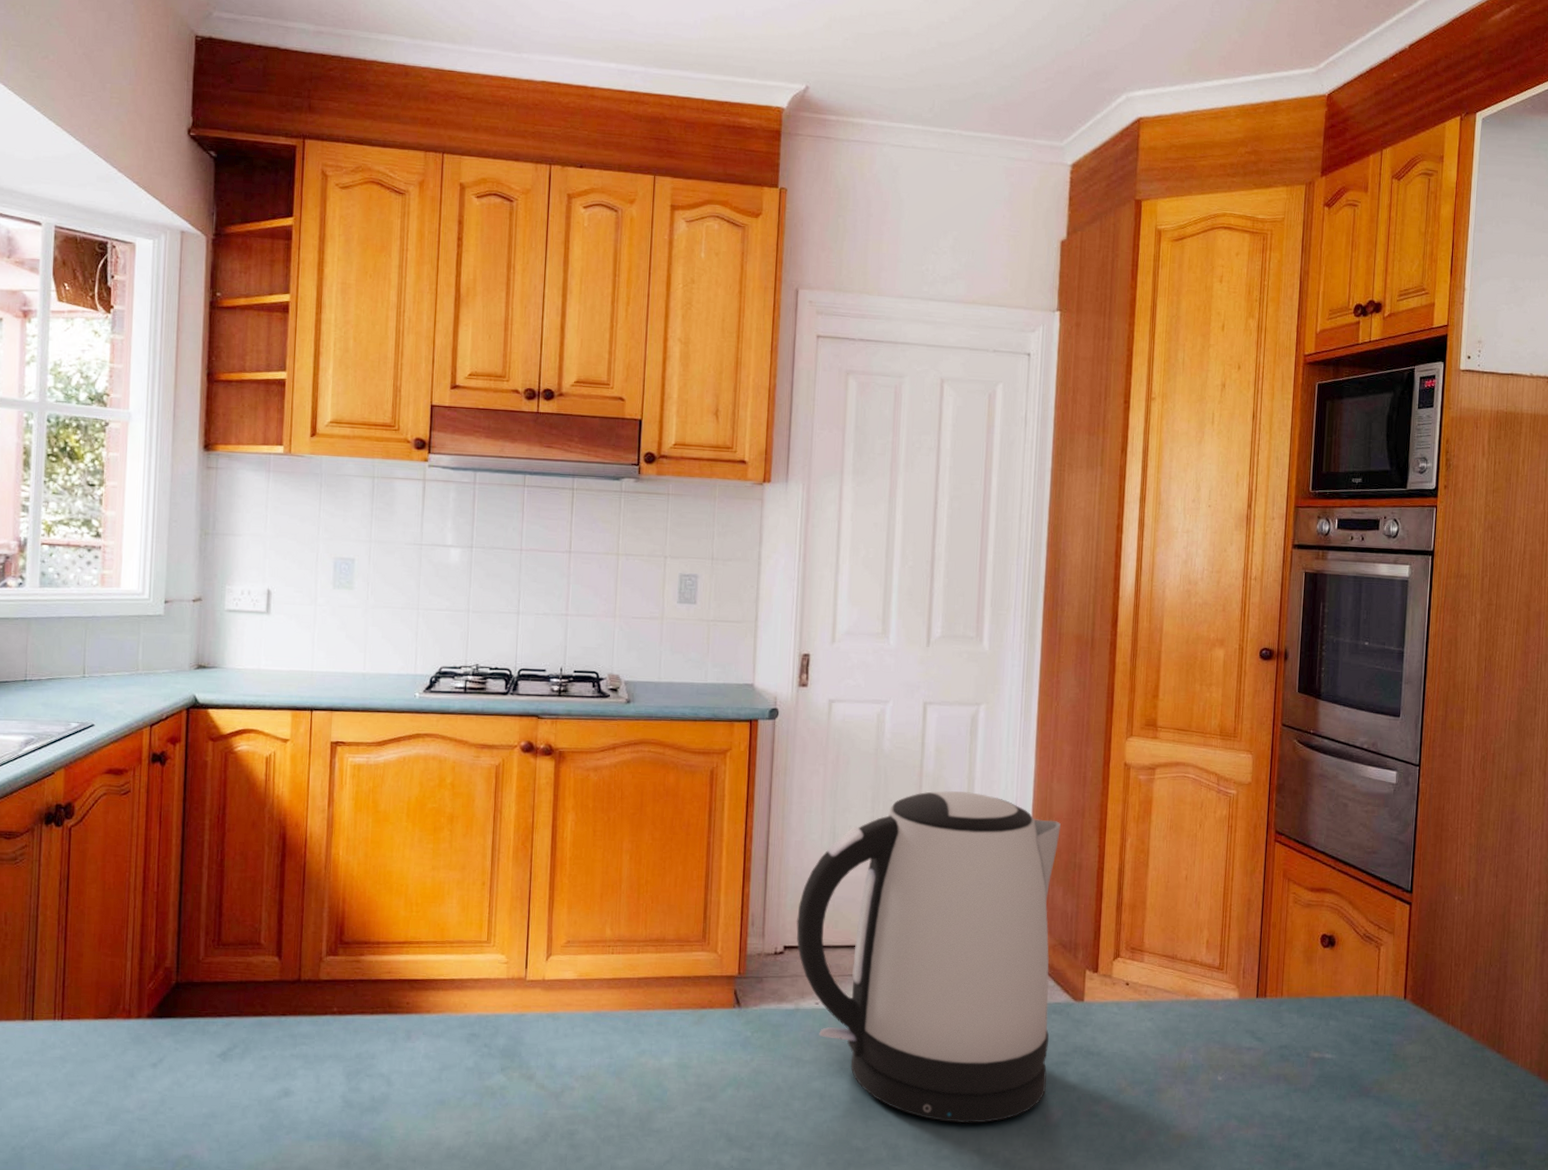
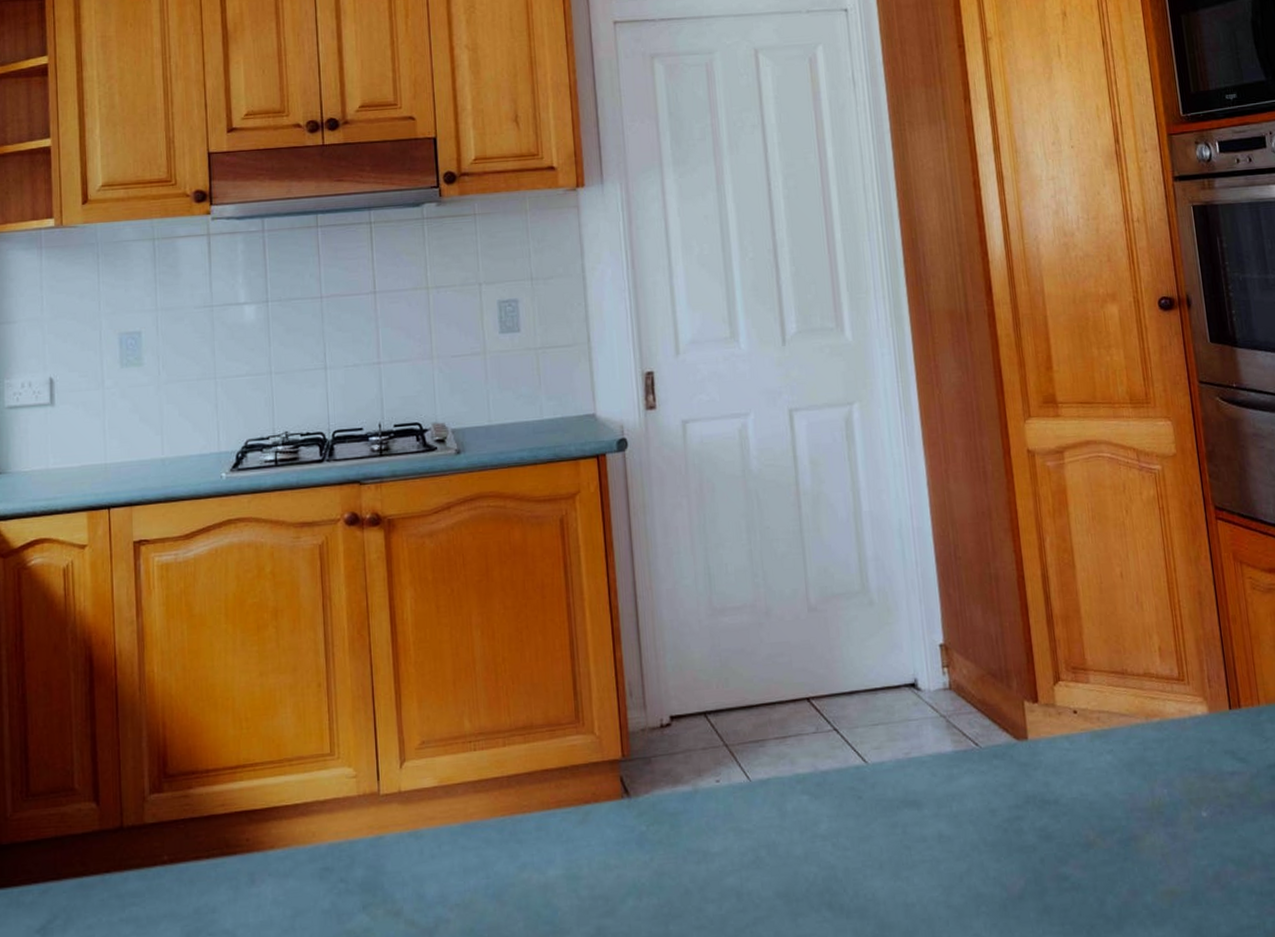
kettle: present [796,791,1062,1124] -> none [680,506,1001,909]

